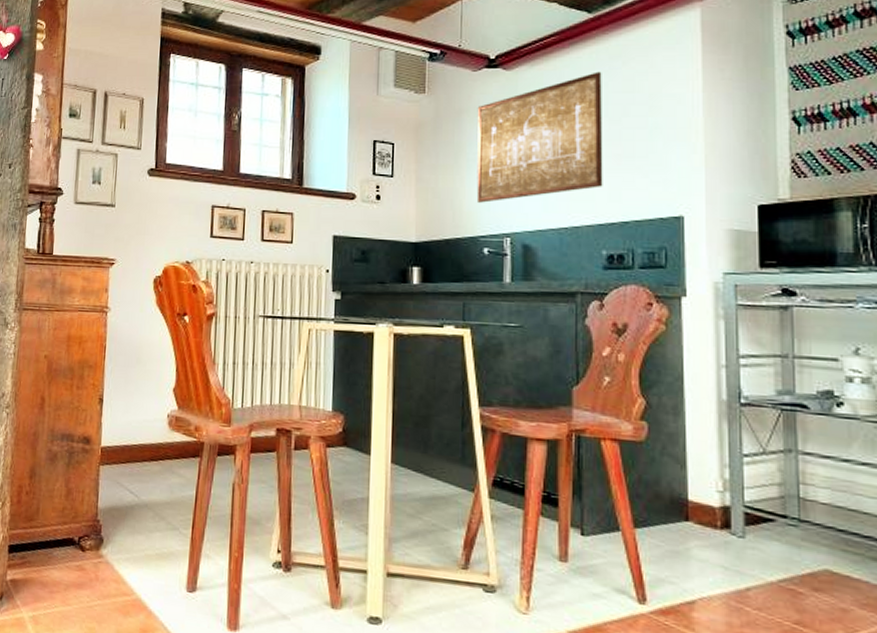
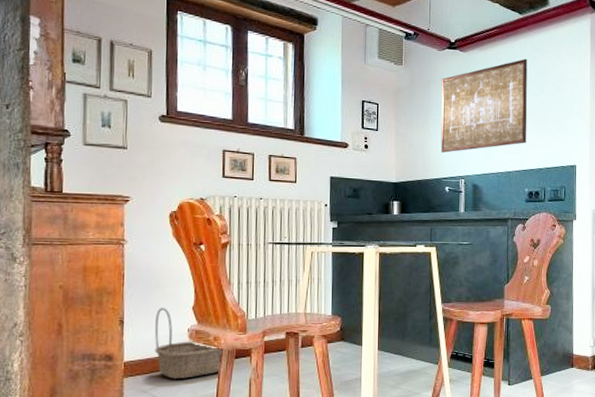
basket: none [132,386,204,474] -> present [155,307,223,379]

